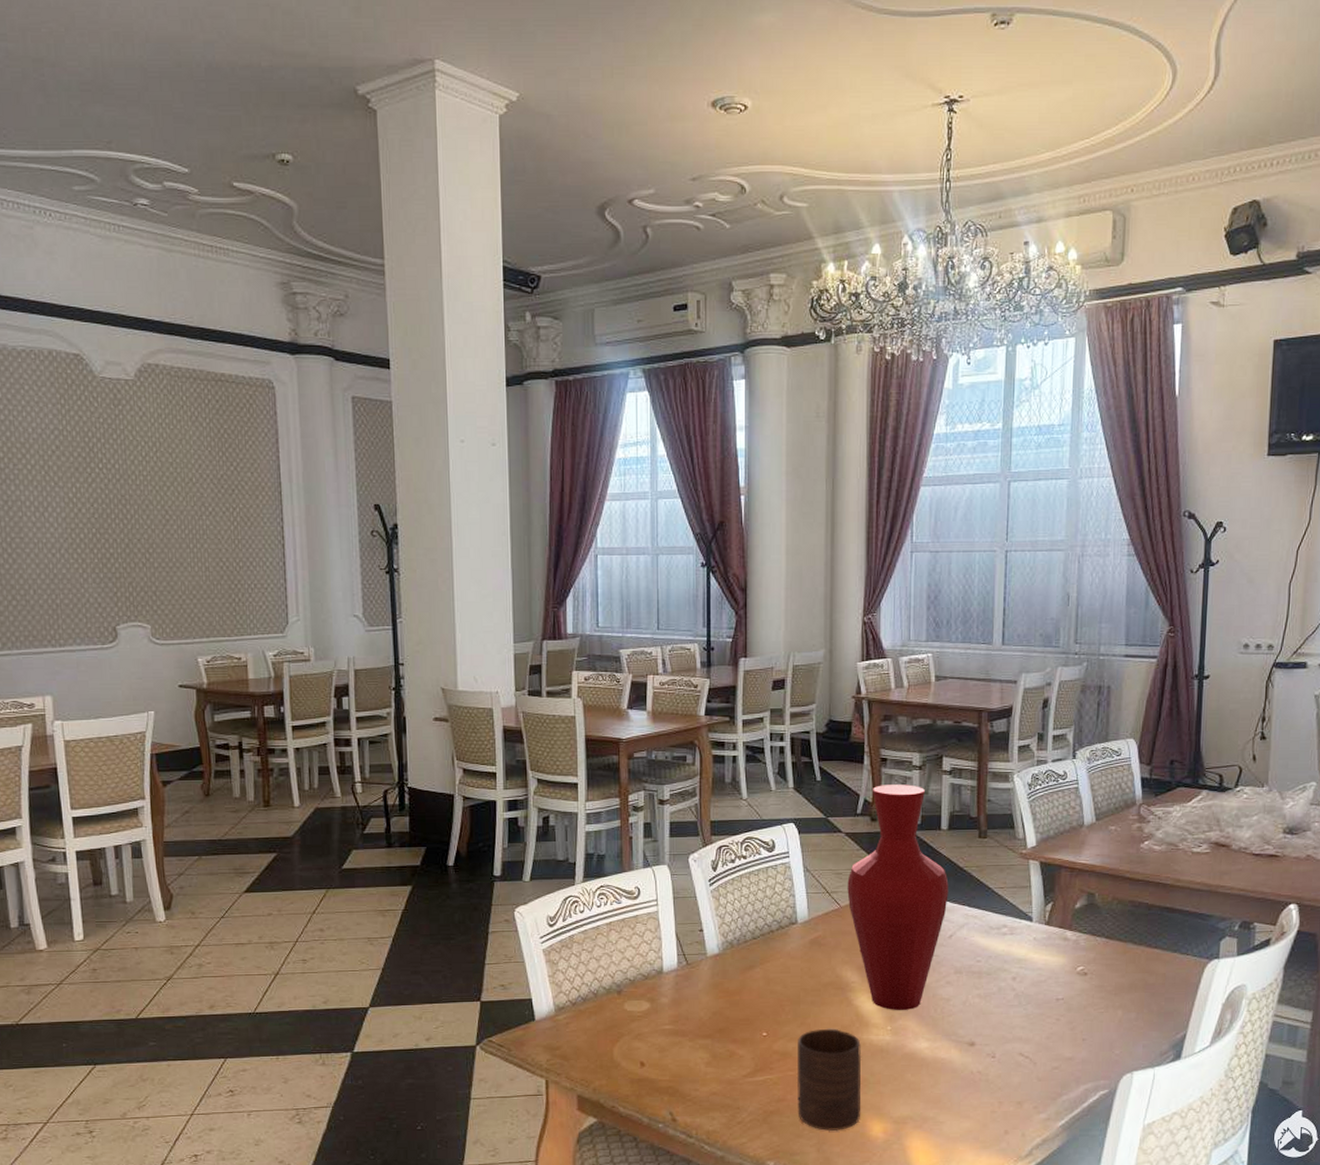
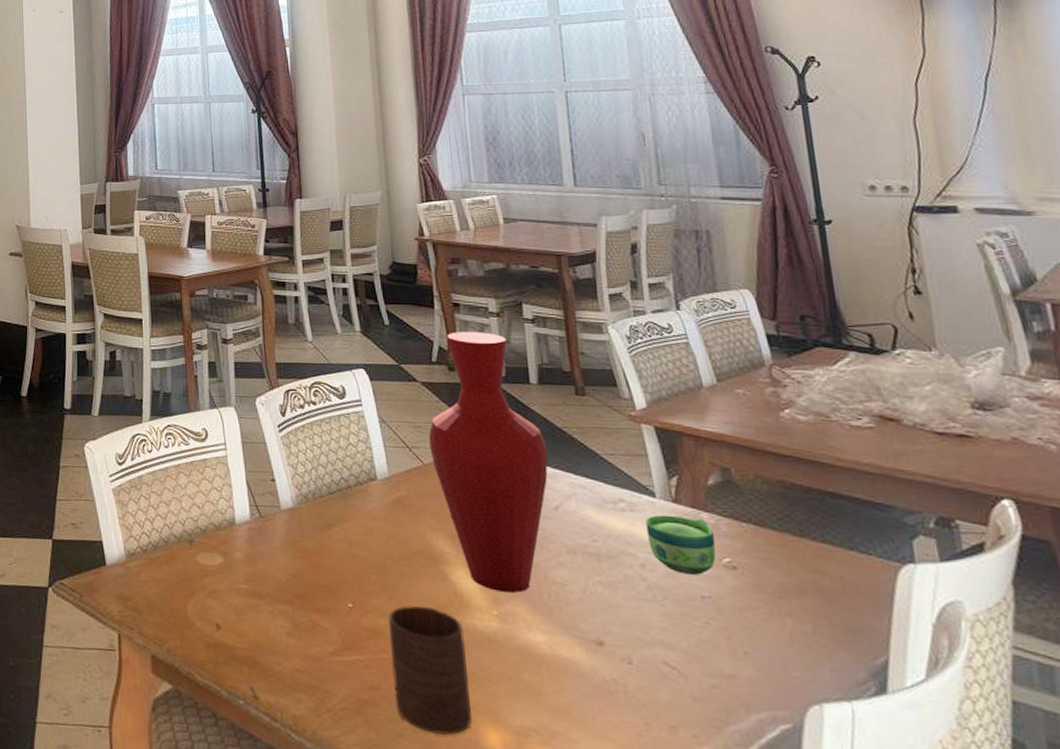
cup: none [1021,935,1074,982] -> present [645,514,716,575]

